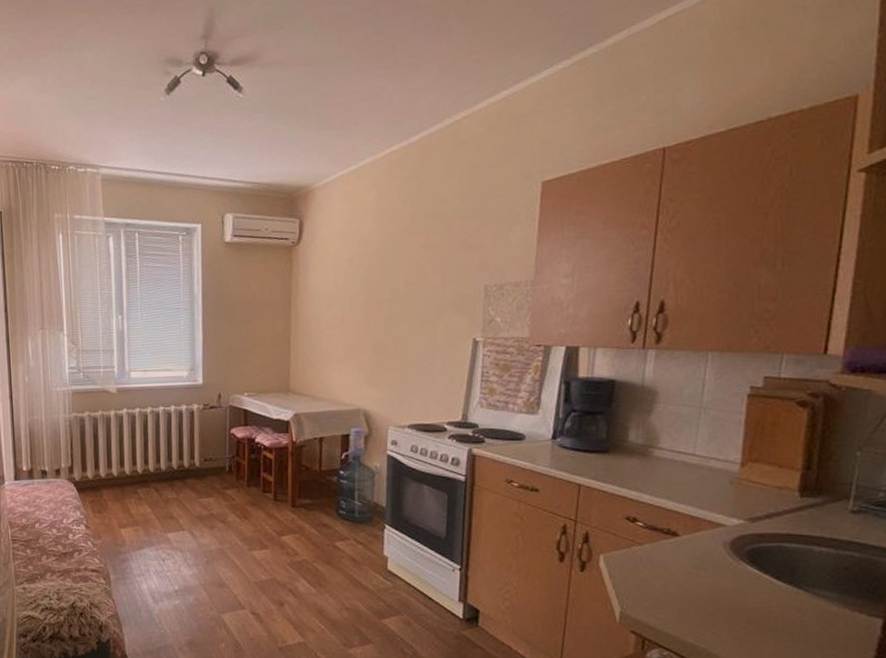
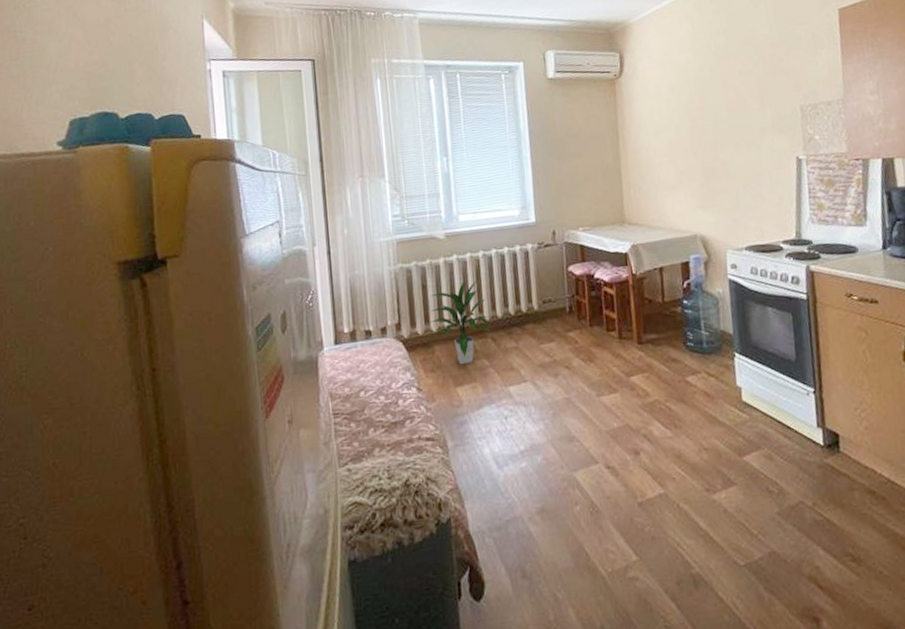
indoor plant: none [99,433,154,509] -> present [430,280,490,365]

